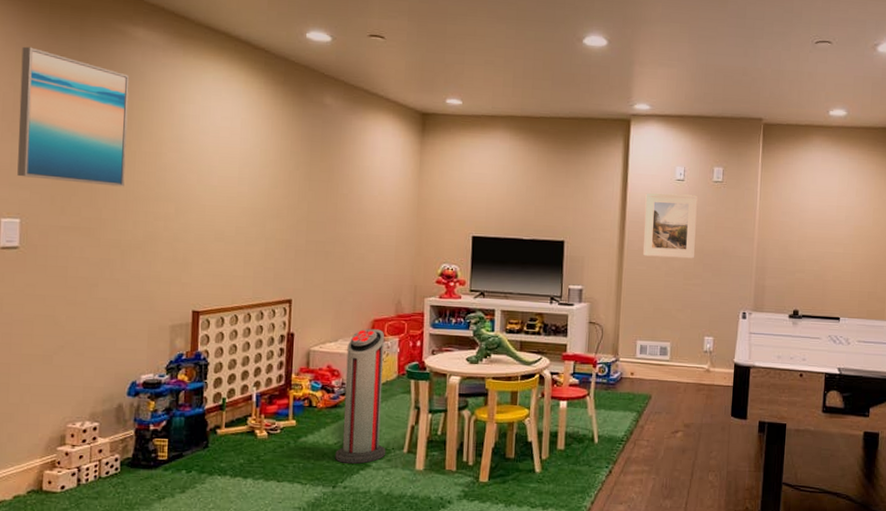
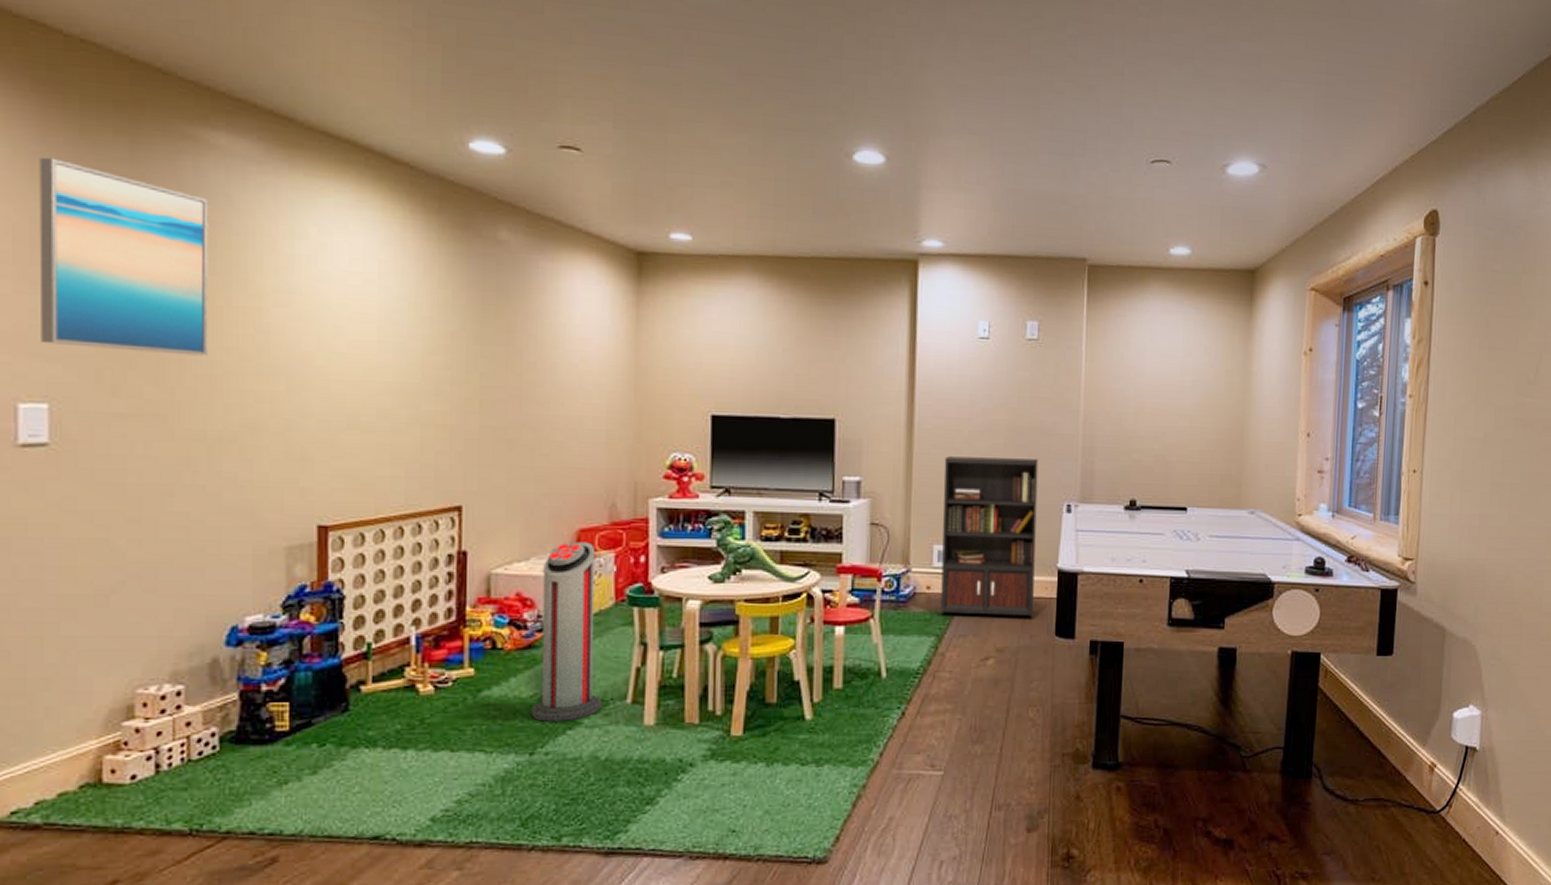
bookcase: none [641,272,721,400] -> present [940,456,1039,617]
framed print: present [642,193,698,259] -> none [938,355,1007,439]

